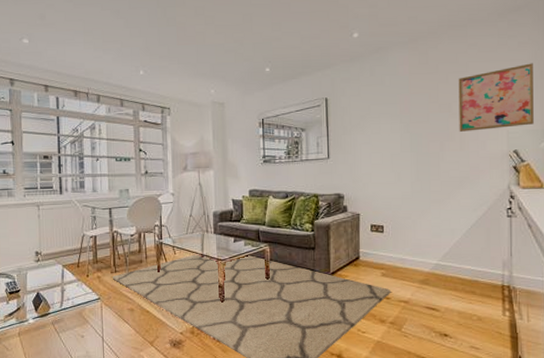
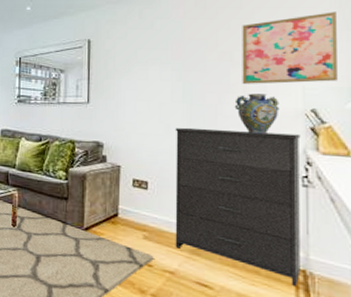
dresser: none [405,173,506,300] -> present [175,127,301,286]
ceramic jug: none [453,140,489,175] -> present [234,93,279,134]

